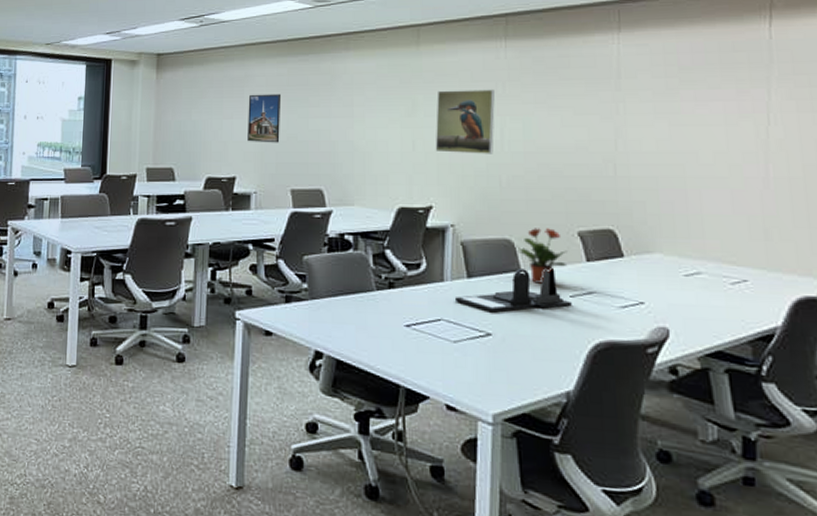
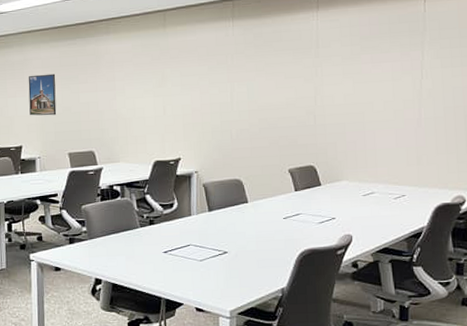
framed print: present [435,89,495,154] -> none [181,61,226,115]
desk organizer: present [454,268,572,313] -> none [199,199,285,236]
potted plant: present [516,228,567,284] -> none [244,168,281,211]

